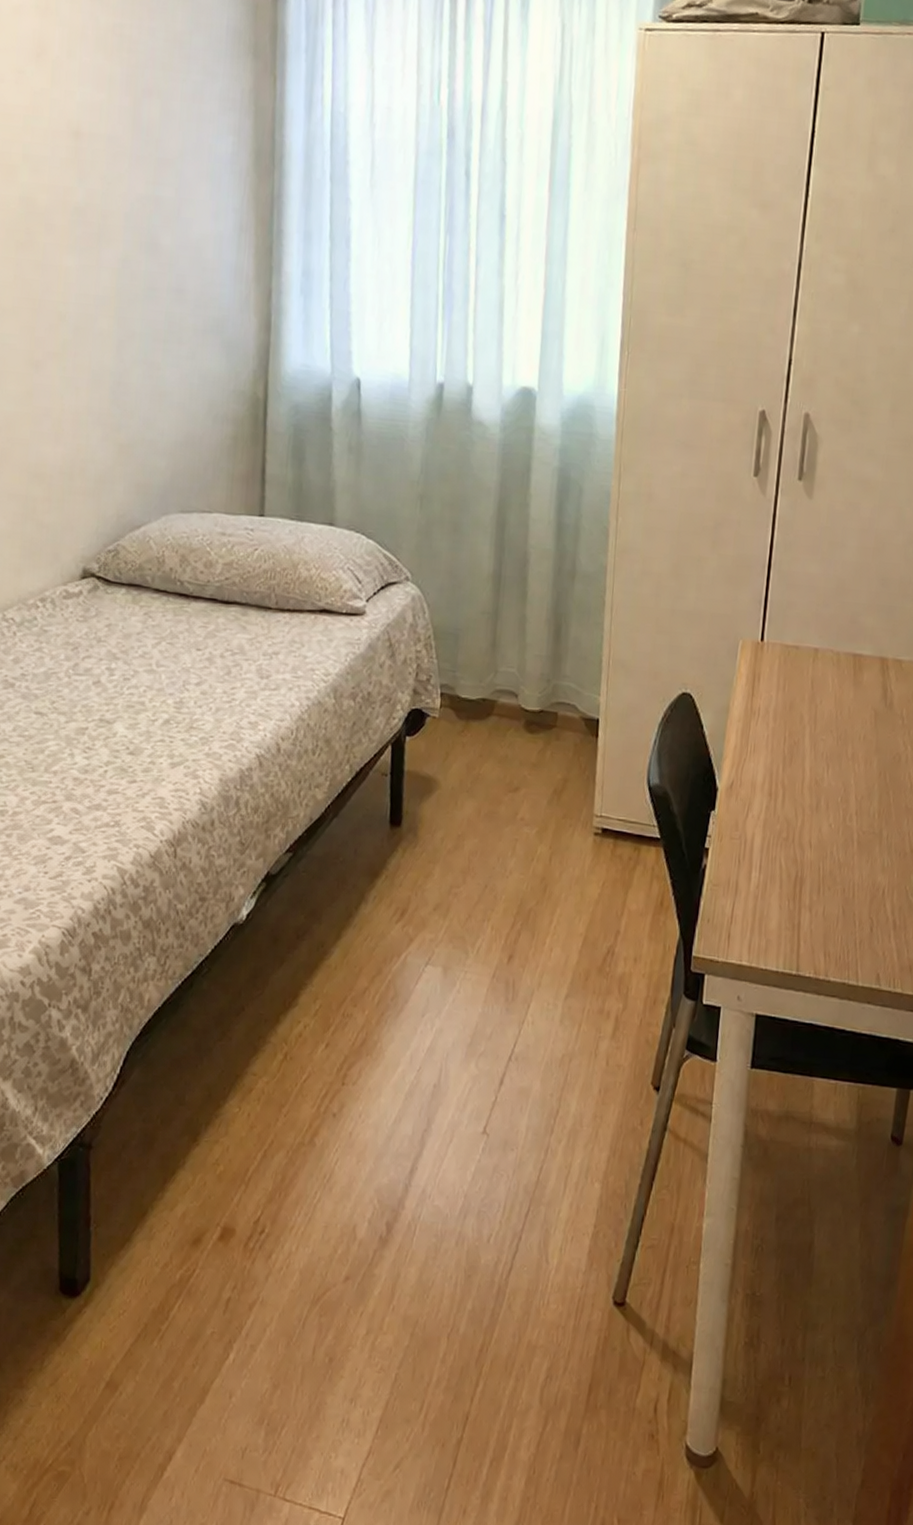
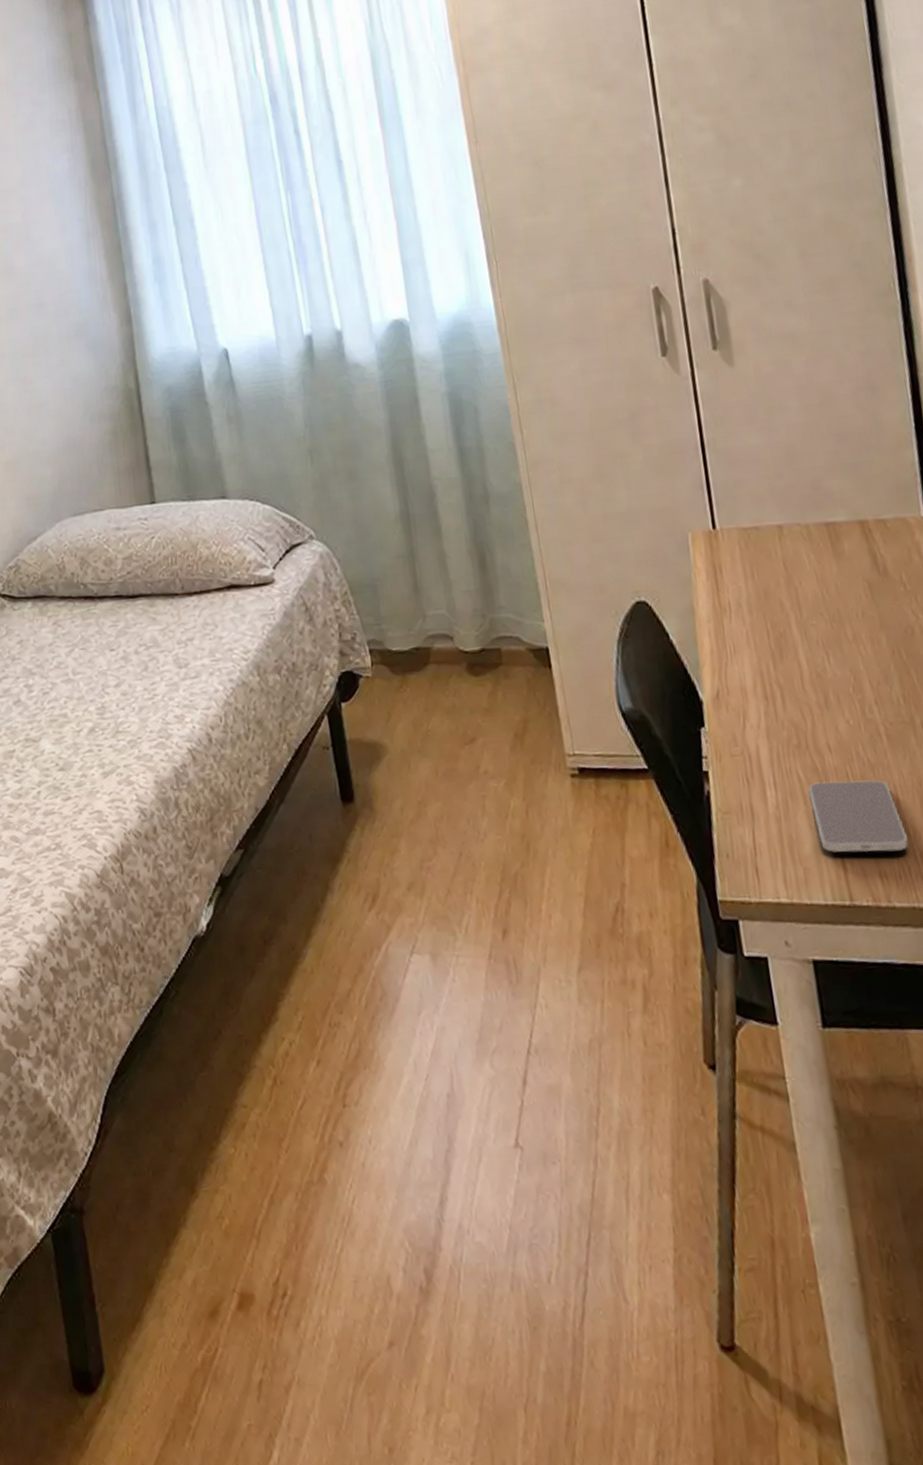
smartphone: none [785,871,853,937] -> present [808,780,908,853]

